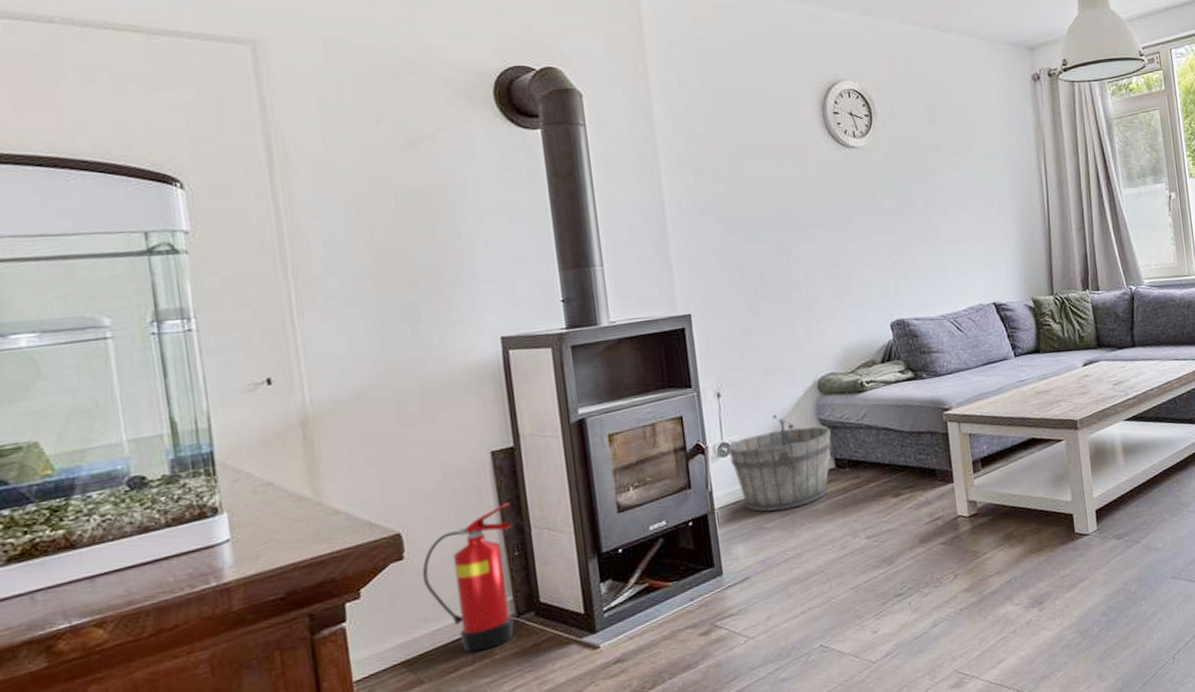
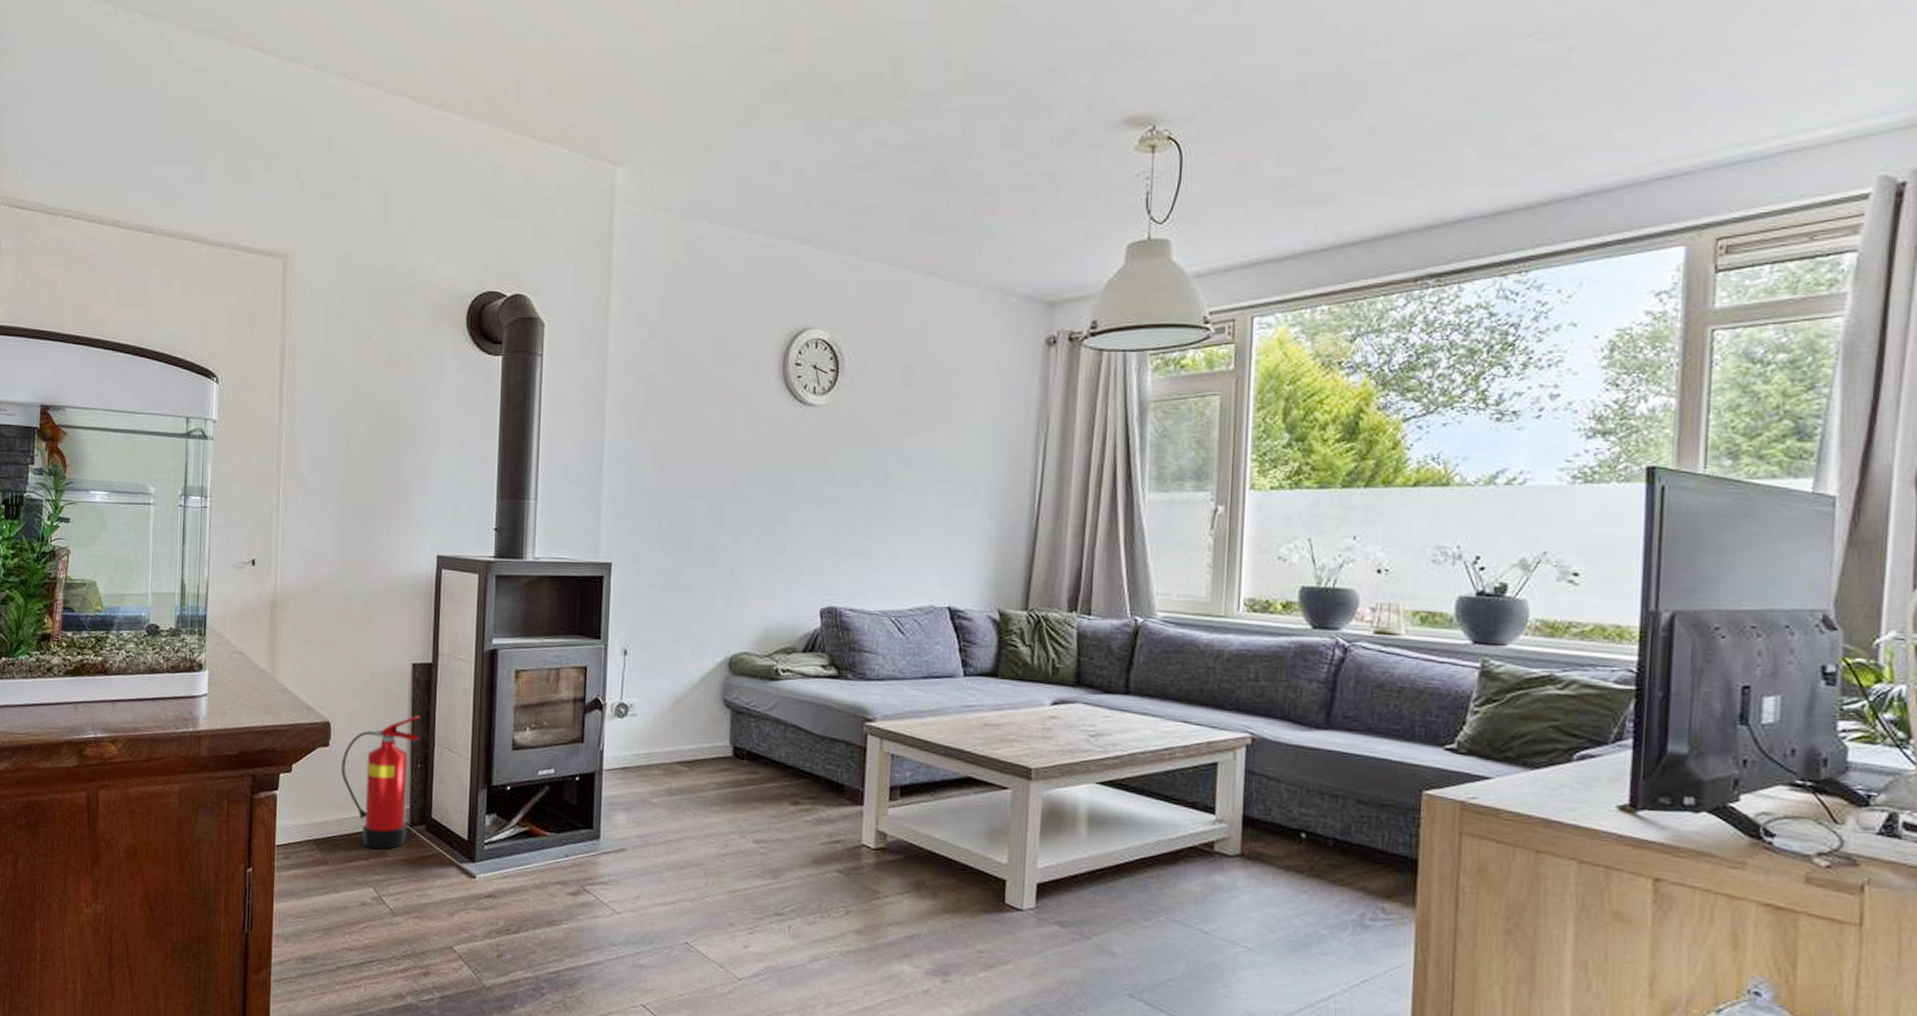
wooden bucket: present [728,415,832,512] -> none [626,685,734,789]

